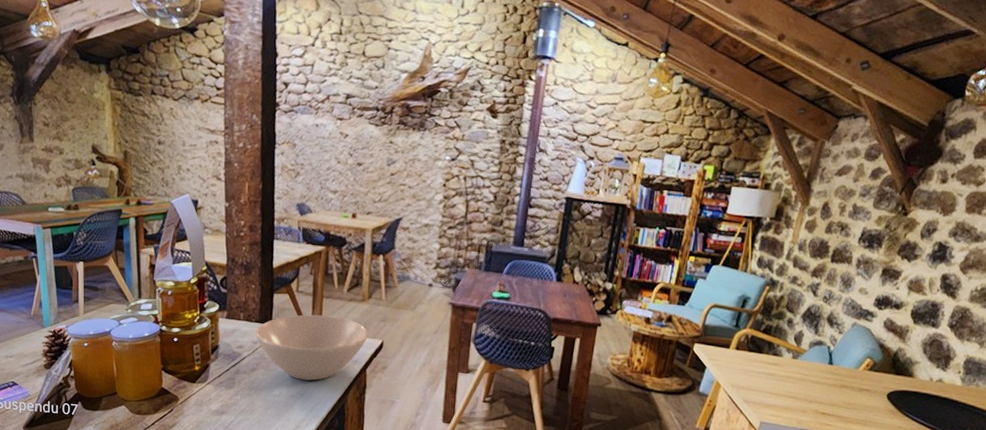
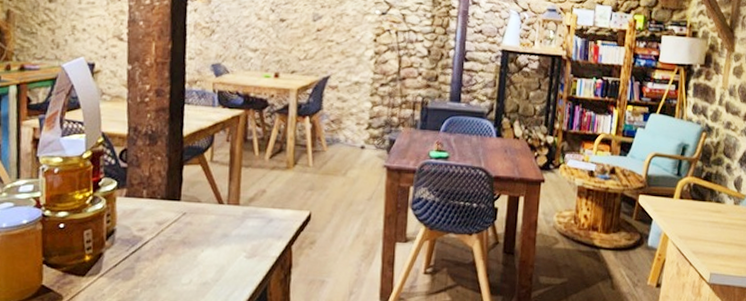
bowl: present [256,314,369,381] -> none [161,187,294,264]

